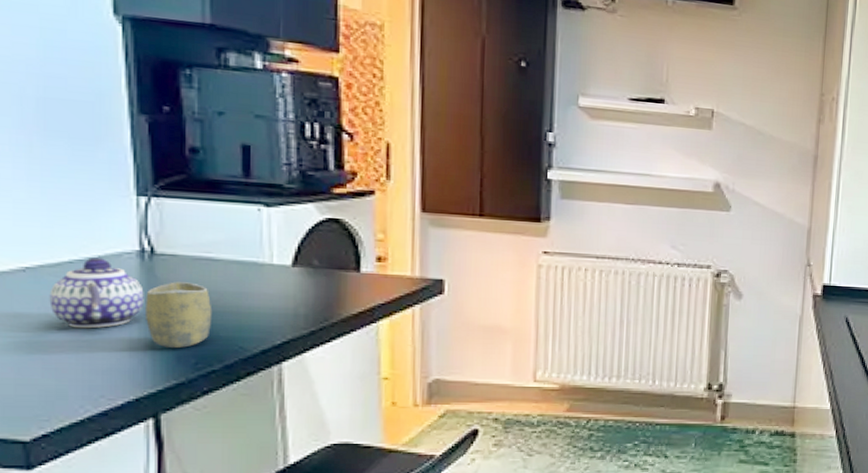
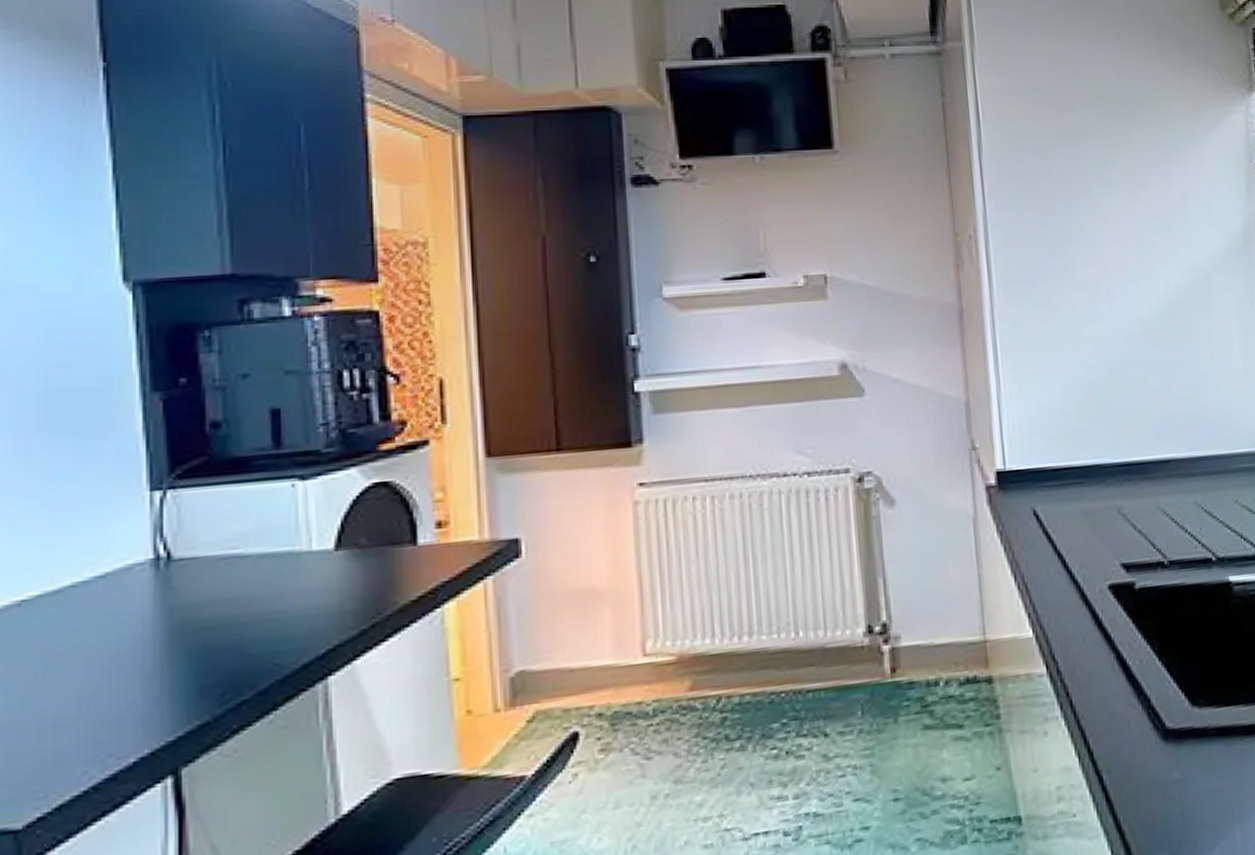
teapot: present [49,257,144,329] -> none [48,574,160,670]
cup: present [146,282,213,348] -> none [162,589,242,679]

